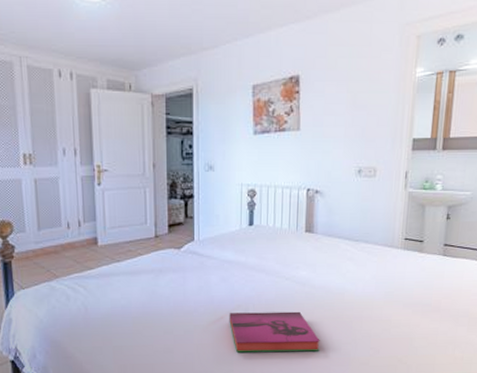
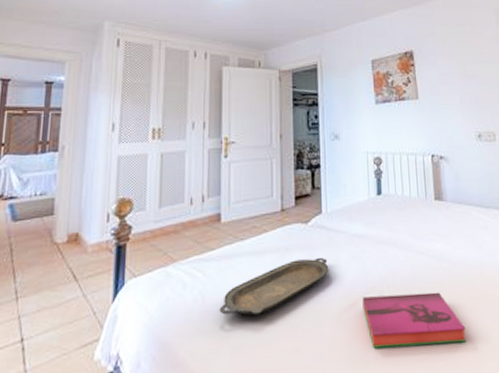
serving tray: none [101,278,200,324] -> present [219,257,329,316]

